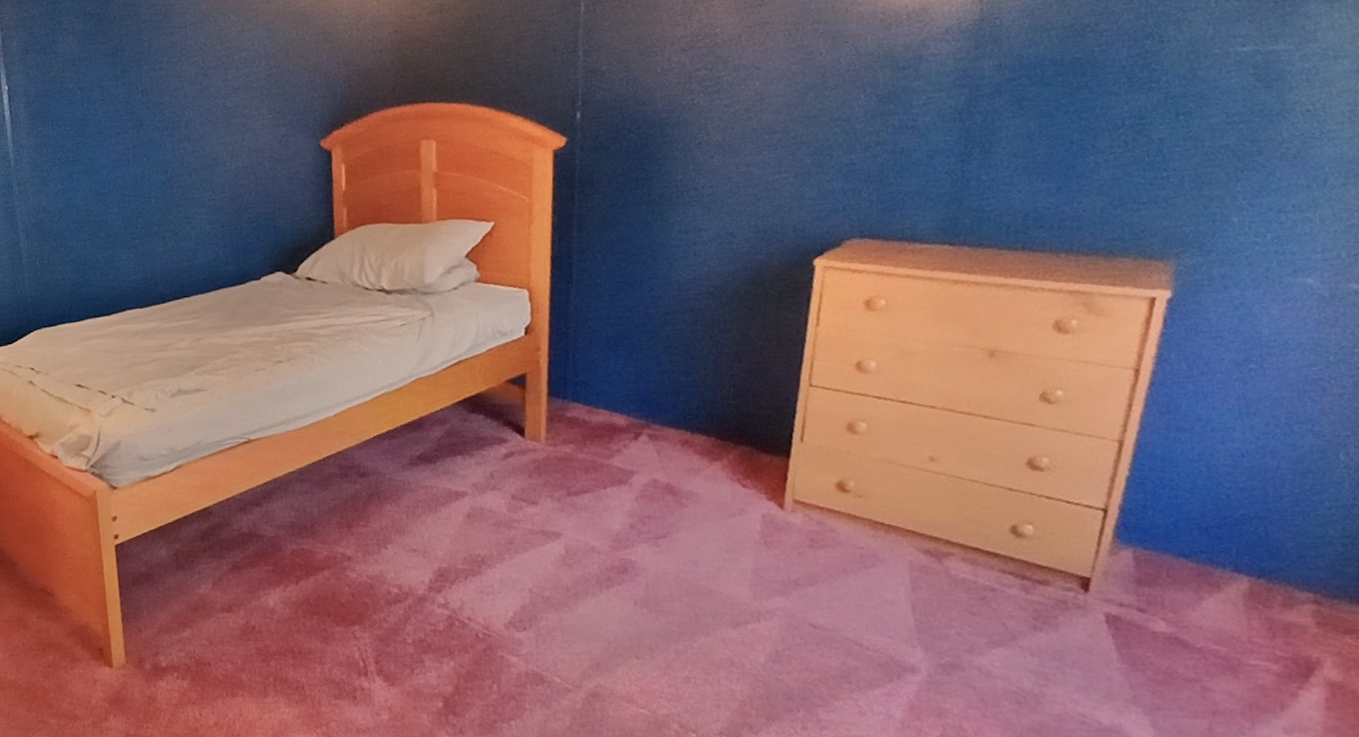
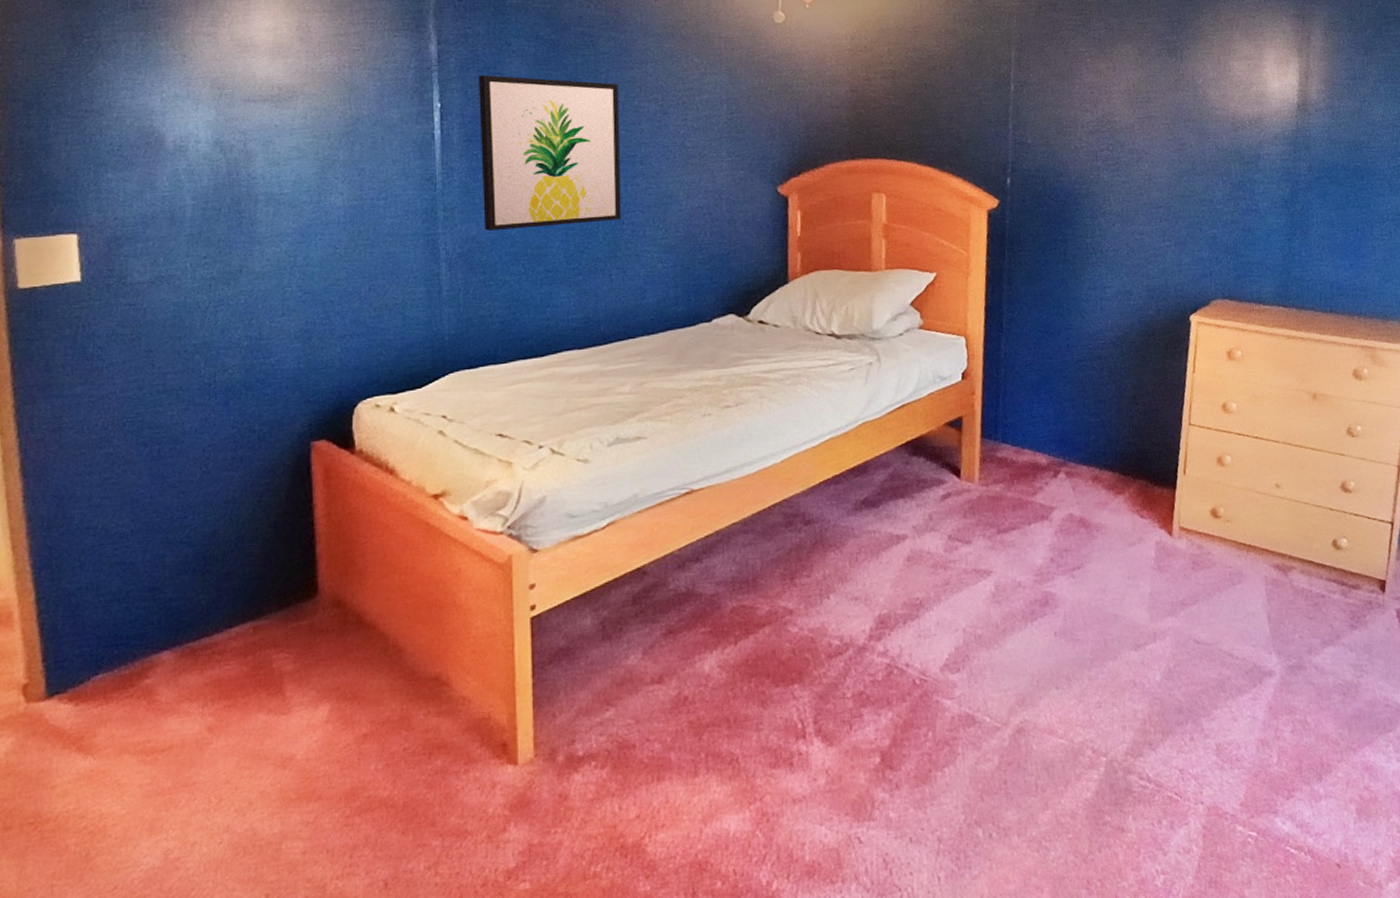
wall art: none [37,50,171,202] -> present [479,74,622,231]

